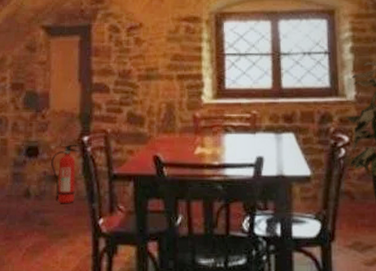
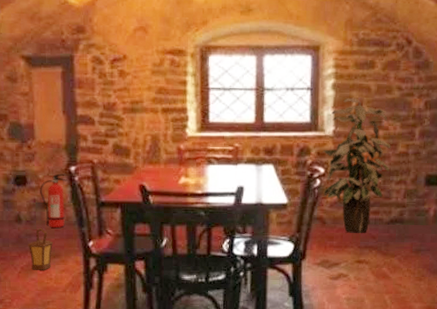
lantern: none [35,203,62,252] -> present [28,227,54,270]

